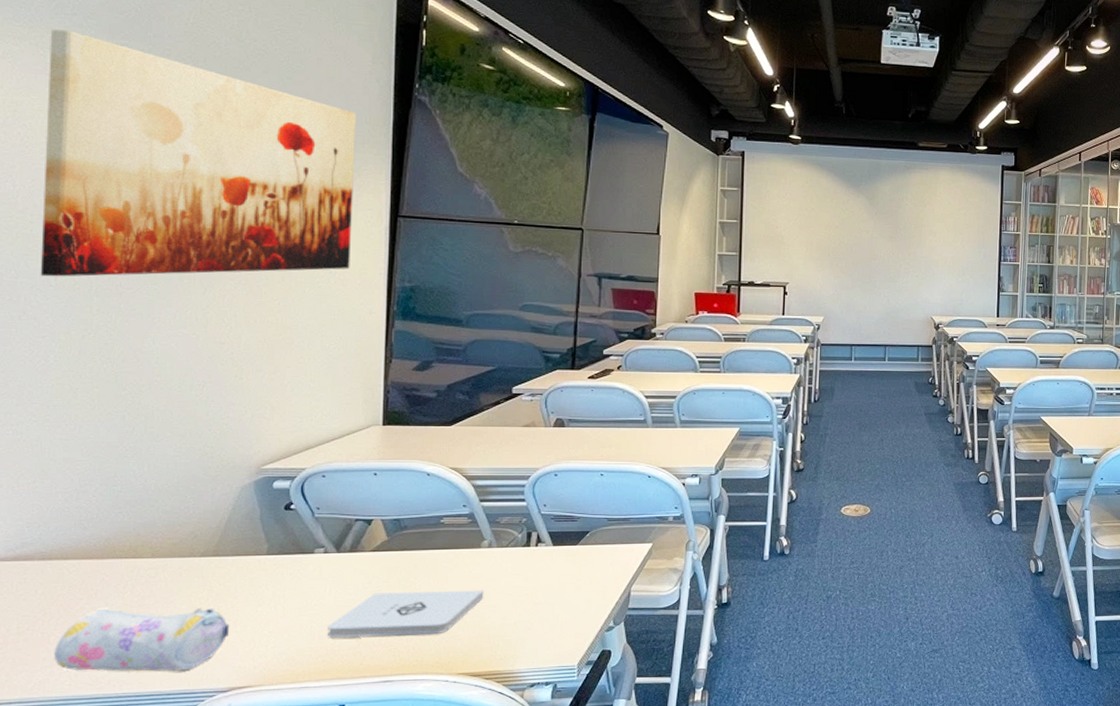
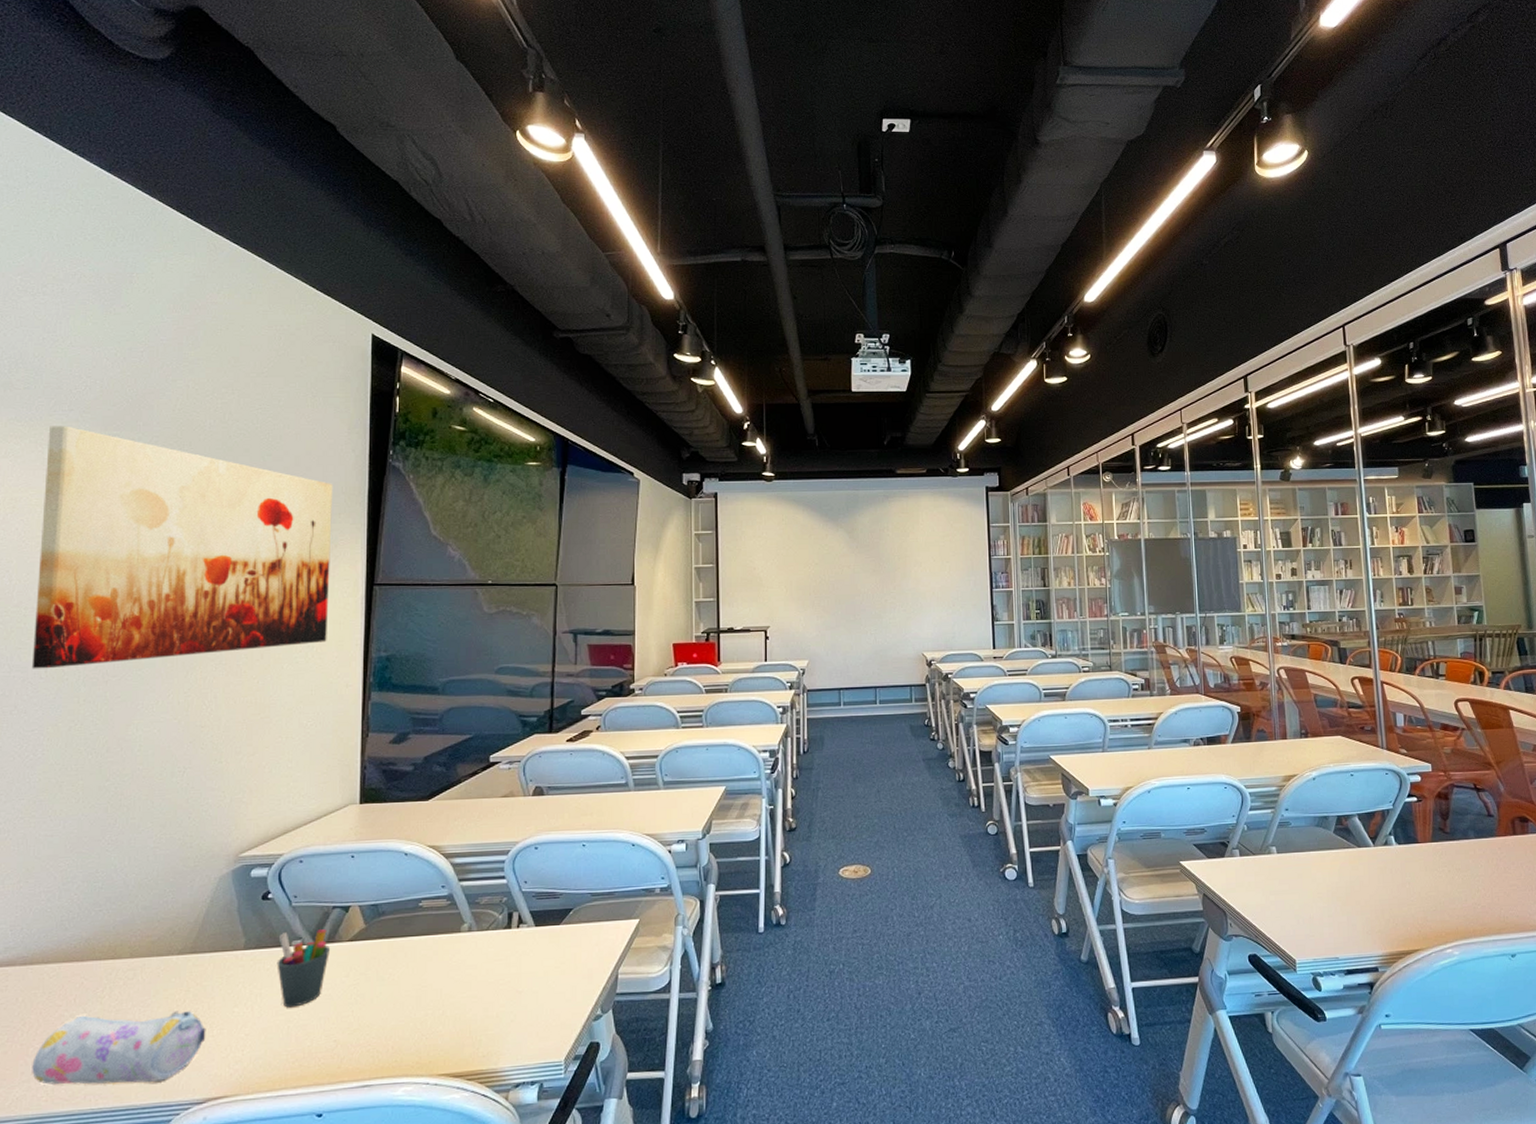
pen holder: none [299,540,352,609] -> present [276,929,330,1008]
notepad: present [328,590,484,638] -> none [305,979,465,1039]

